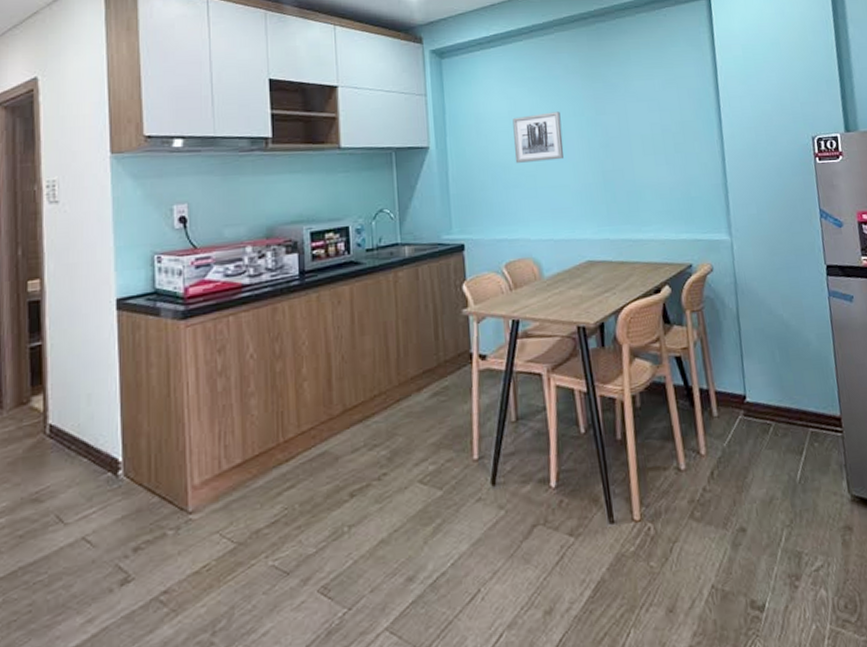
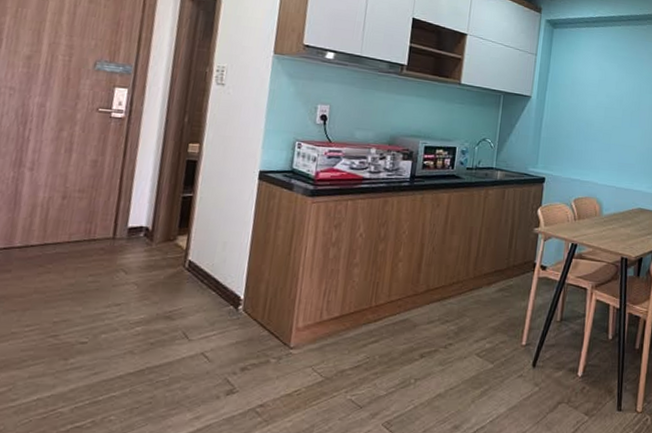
wall art: present [512,111,564,163] -> none [597,85,640,126]

